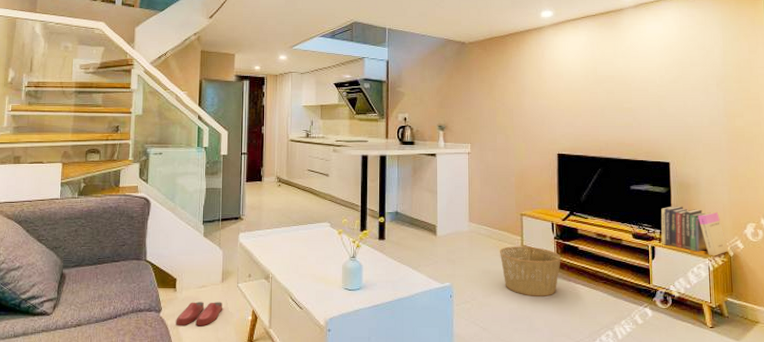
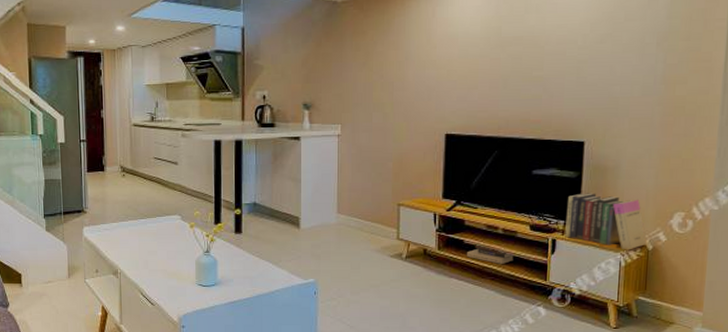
slippers: present [176,302,222,327] -> none [24,297,71,322]
basket: present [500,246,561,296] -> none [372,240,443,294]
books: none [582,249,622,269] -> present [467,242,515,264]

